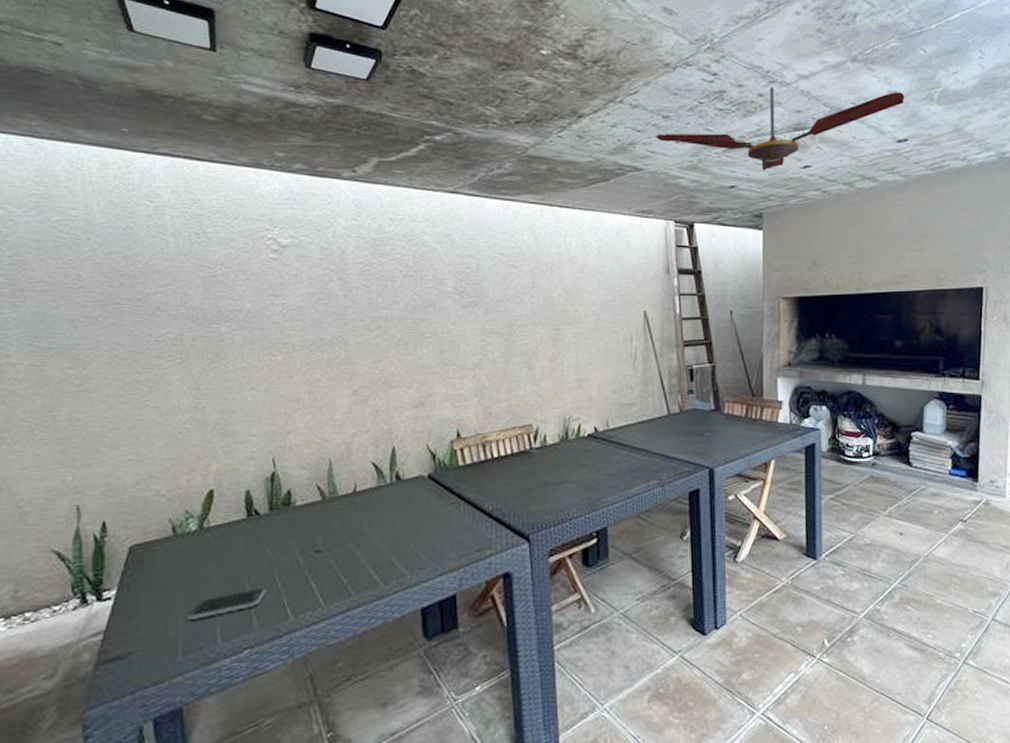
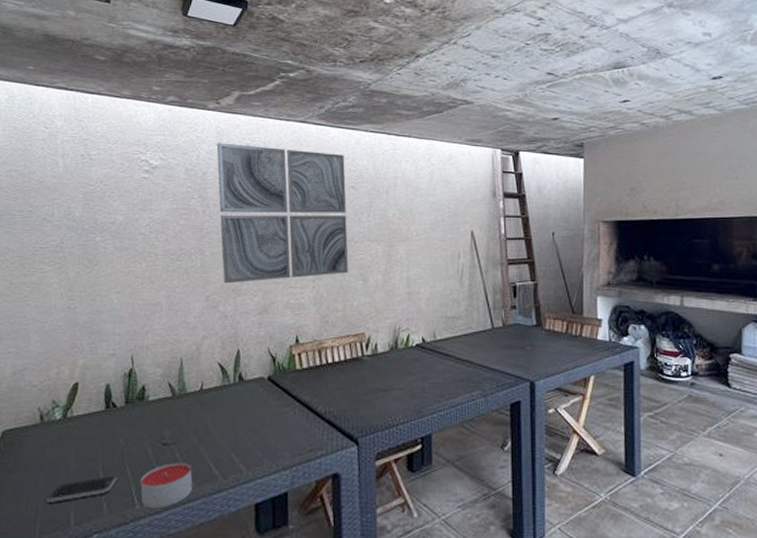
candle: none [293,570,351,620] -> present [140,463,193,509]
wall art: none [355,217,511,376] -> present [216,143,349,284]
ceiling fan: present [656,87,905,171] -> none [486,30,719,105]

